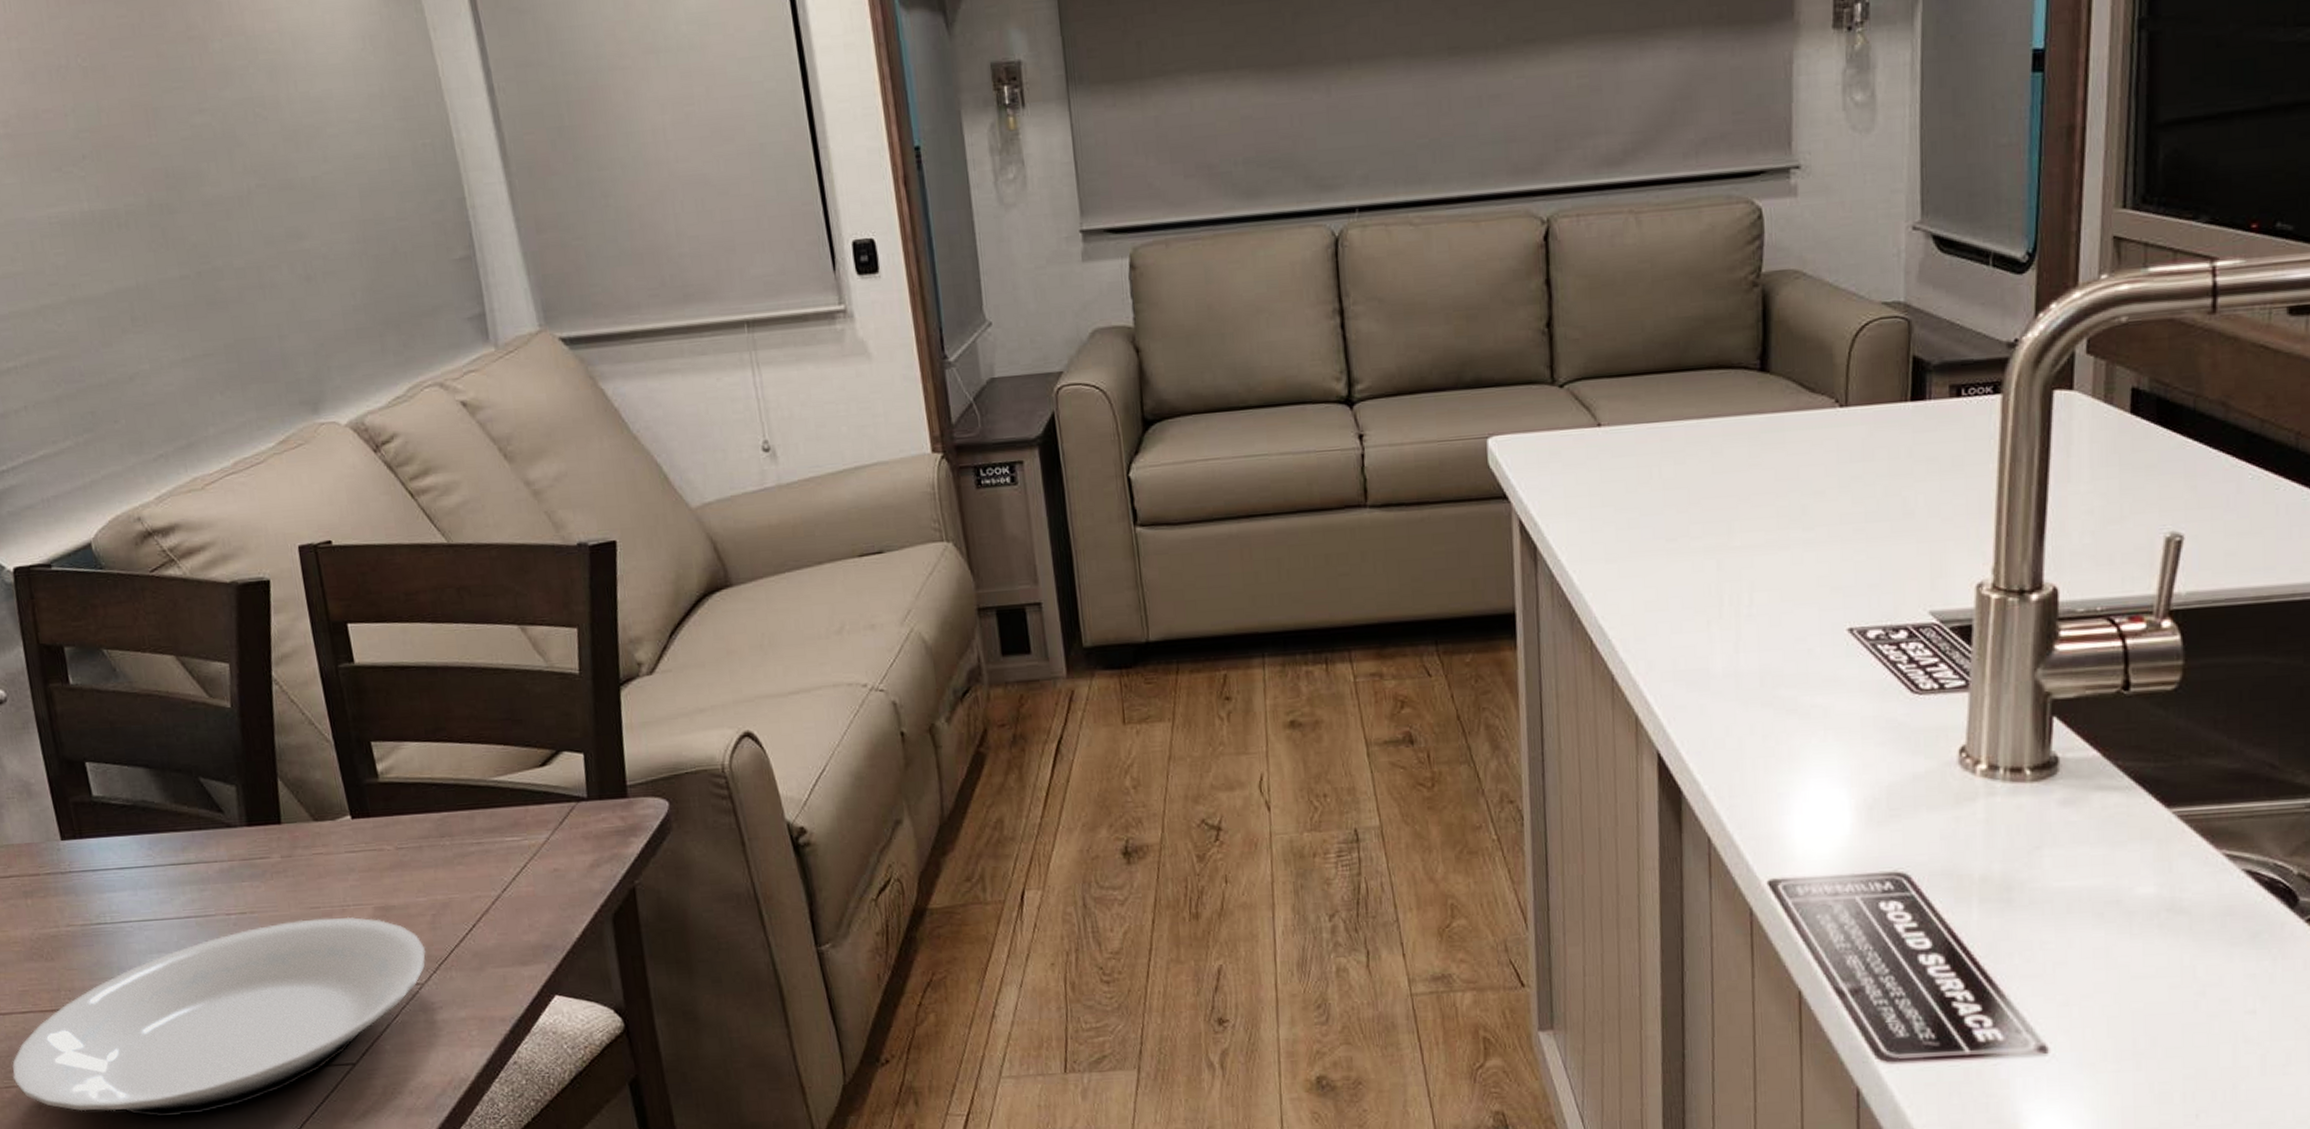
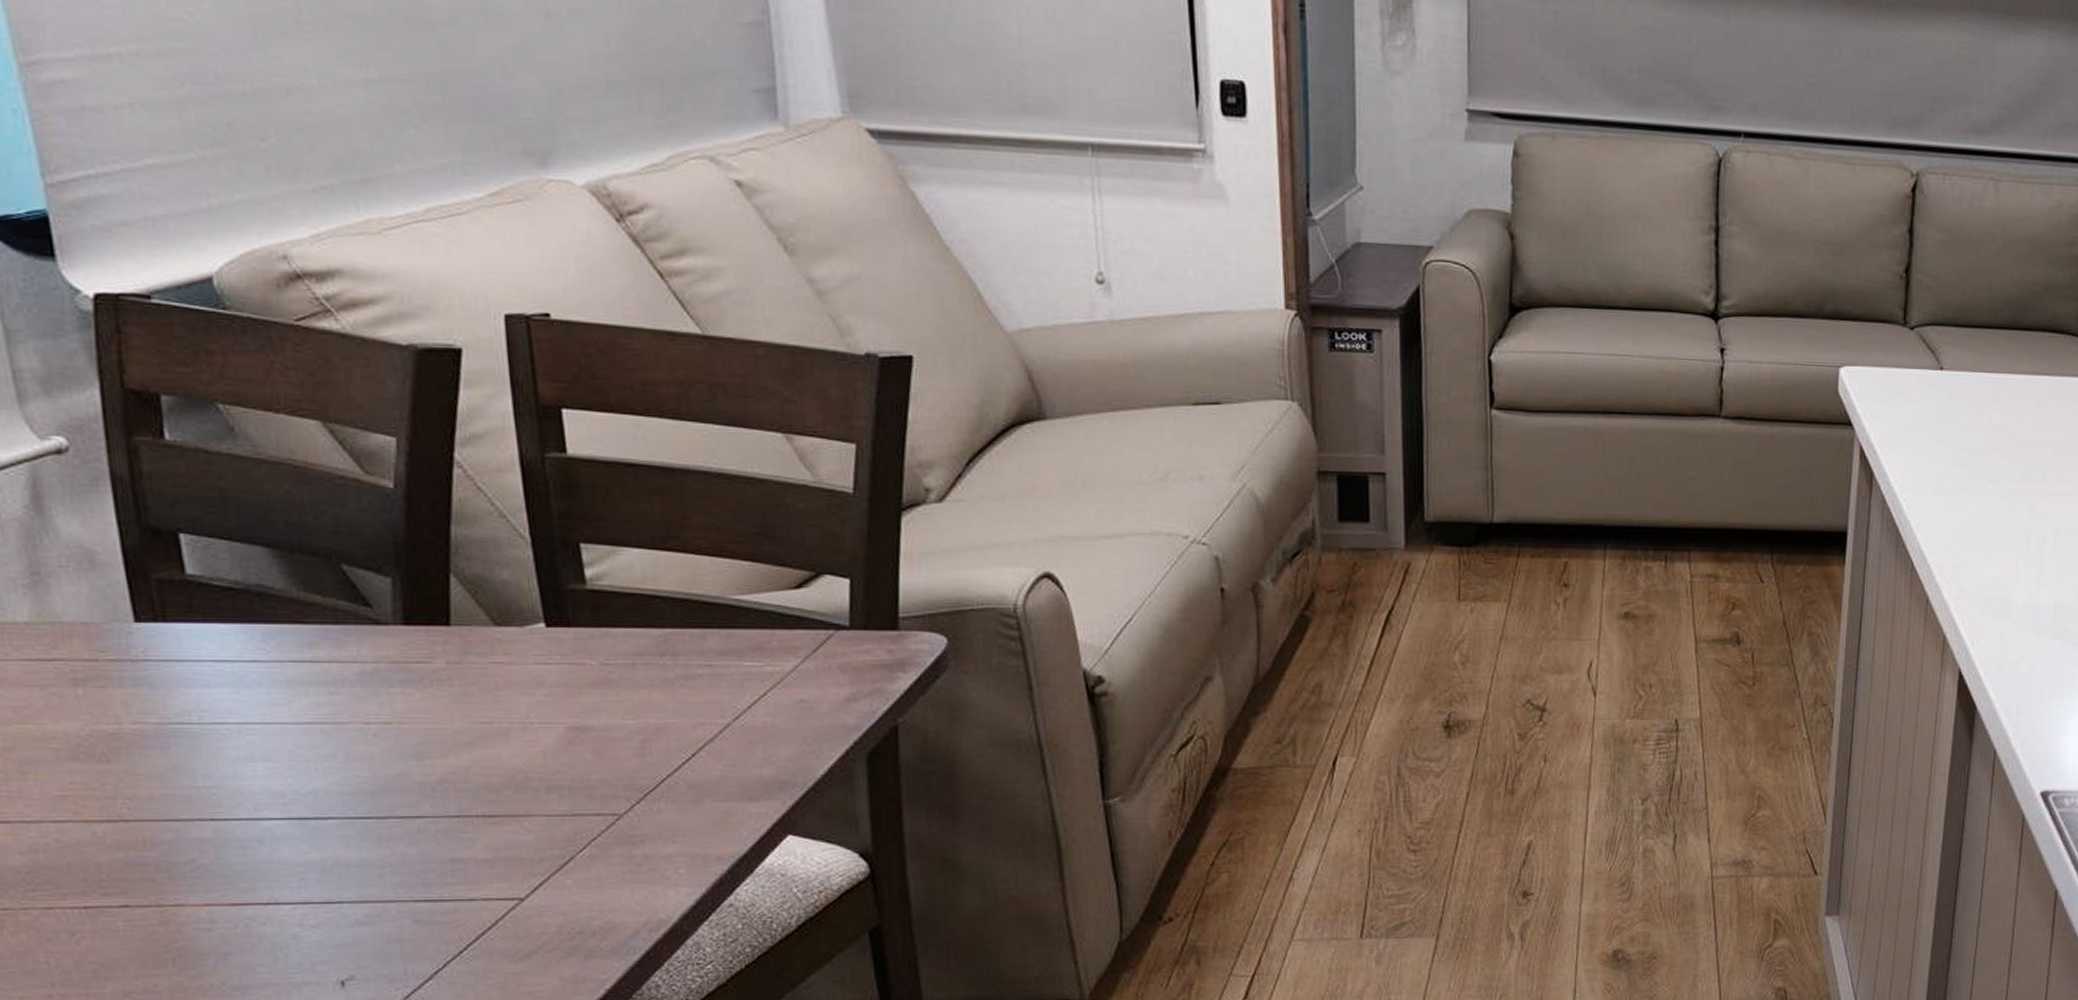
plate: present [12,916,426,1118] -> none [35,735,629,951]

